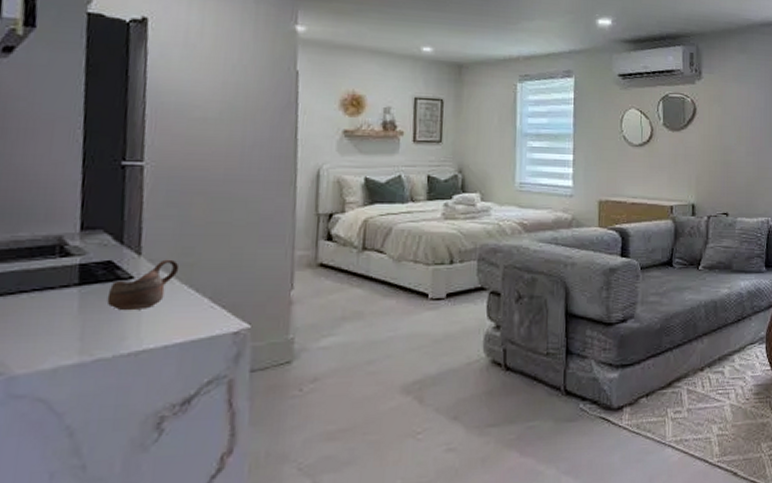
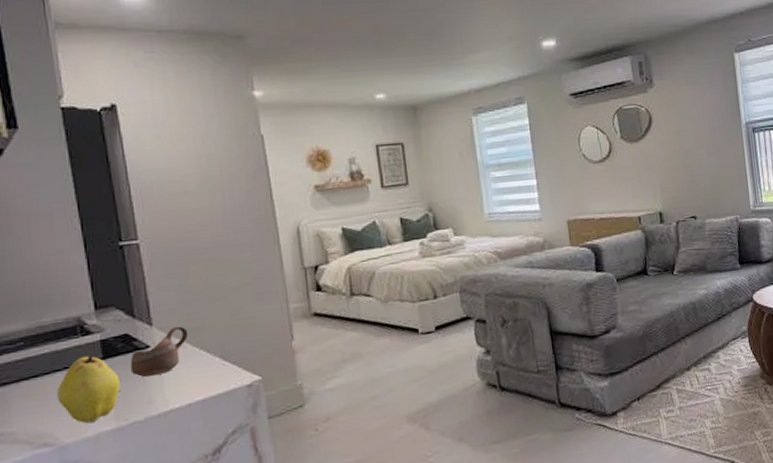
fruit: none [17,279,93,353] -> present [57,355,120,423]

